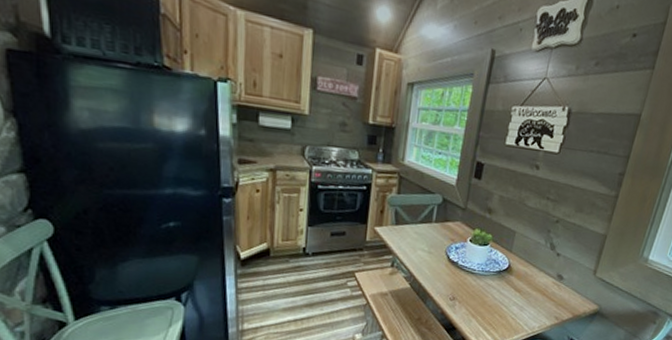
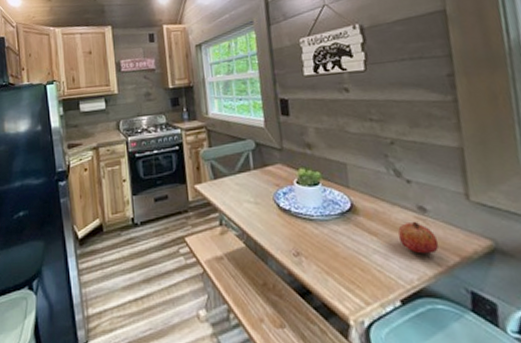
fruit: none [535,285,563,310] -> present [398,221,439,254]

